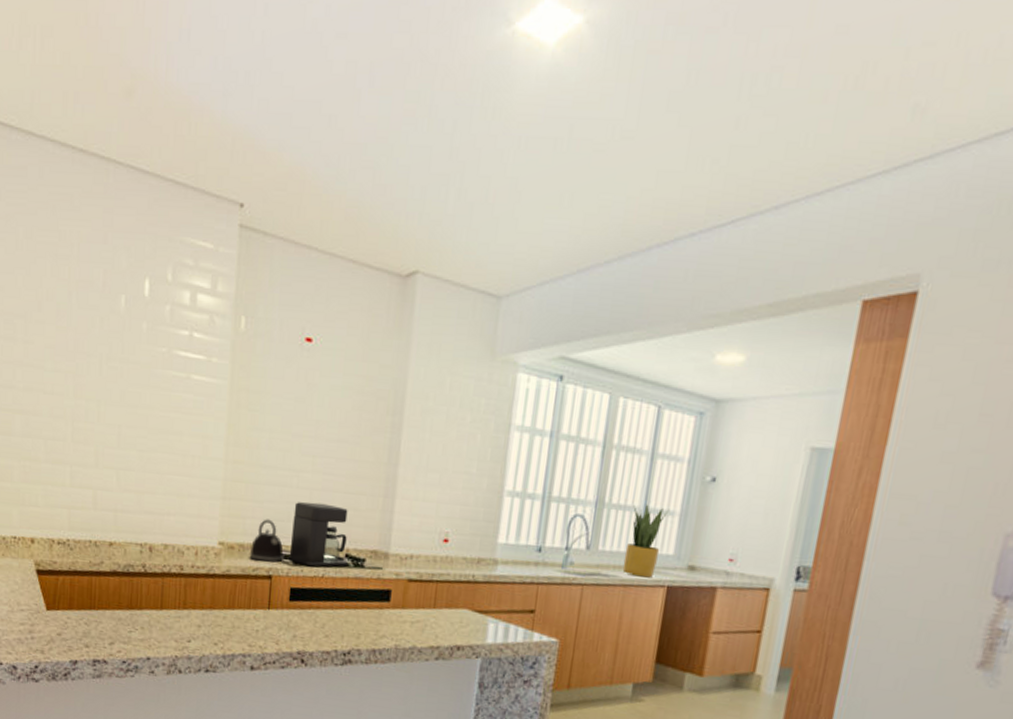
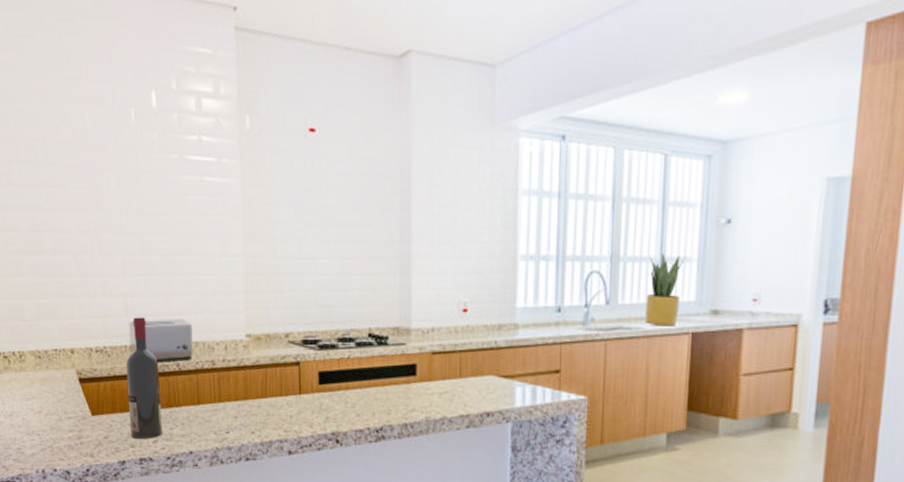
wine bottle: none [86,512,123,641] -> present [126,317,163,440]
toaster: none [95,515,163,563] -> present [129,319,193,362]
kettle: present [249,519,283,563] -> none [276,307,309,350]
coffee maker: present [289,502,348,569] -> none [314,287,371,351]

